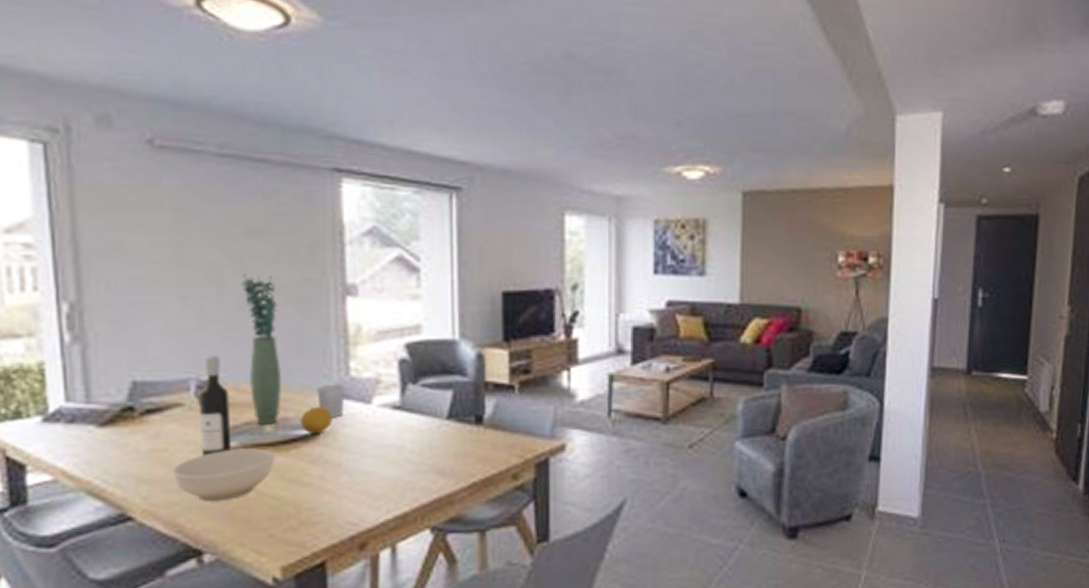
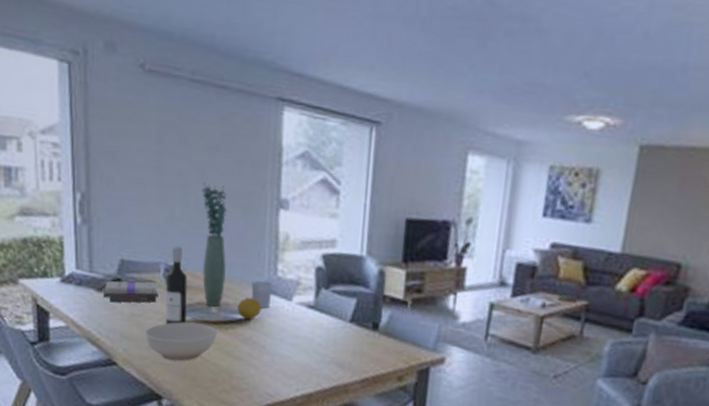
books: none [107,404,190,439] -> present [102,280,159,303]

